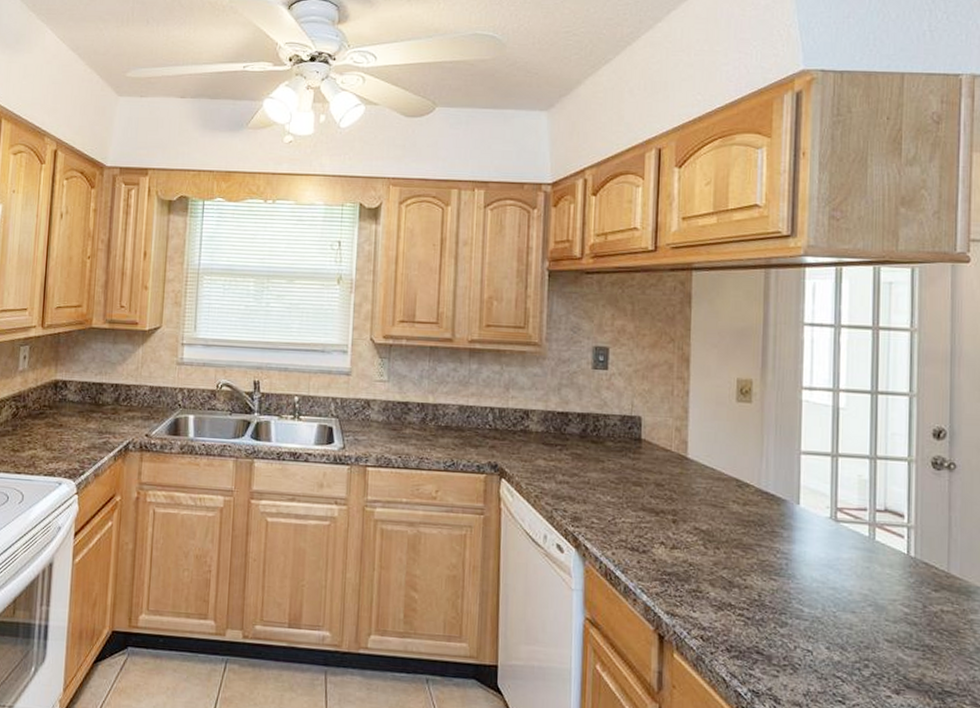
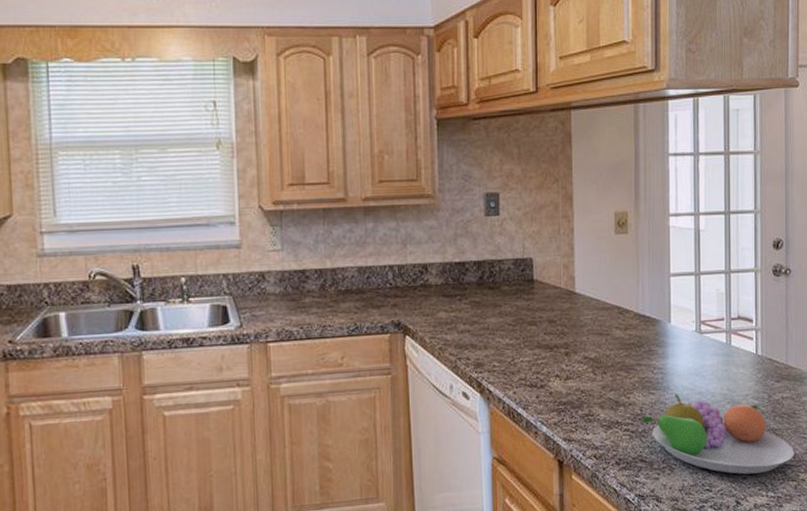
fruit bowl: none [759,584,957,695] -> present [642,394,794,475]

